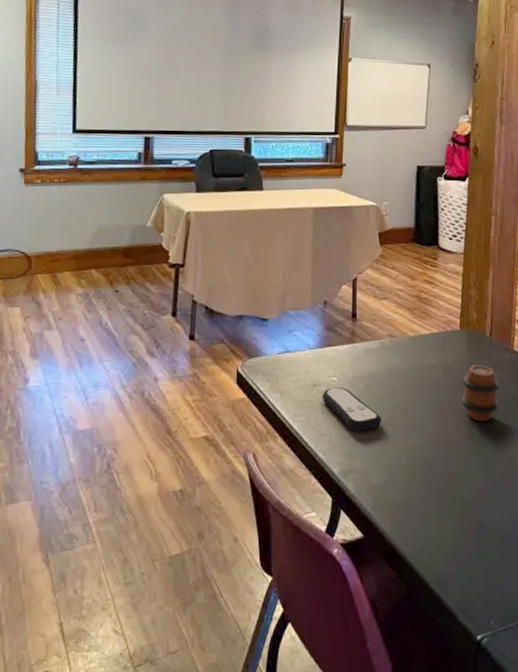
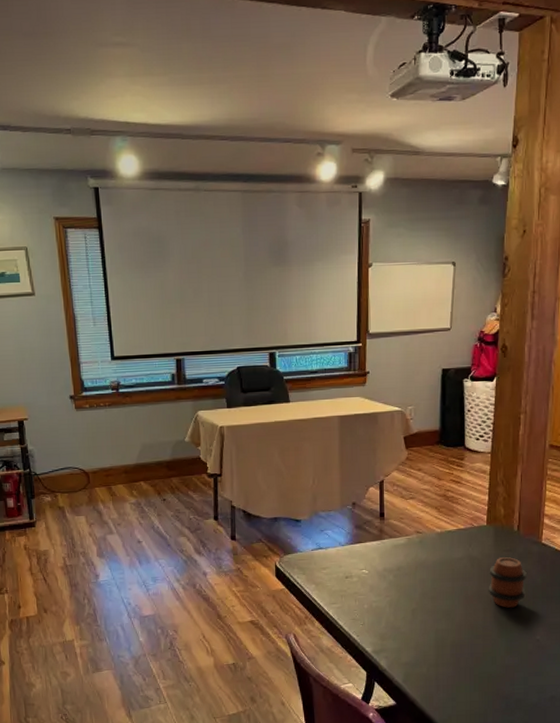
remote control: present [322,386,381,431] -> none [354,578,410,616]

